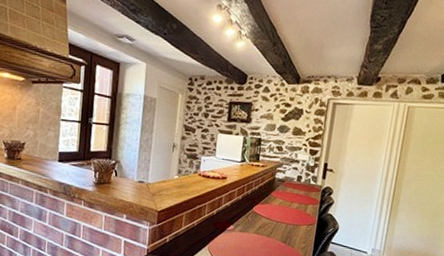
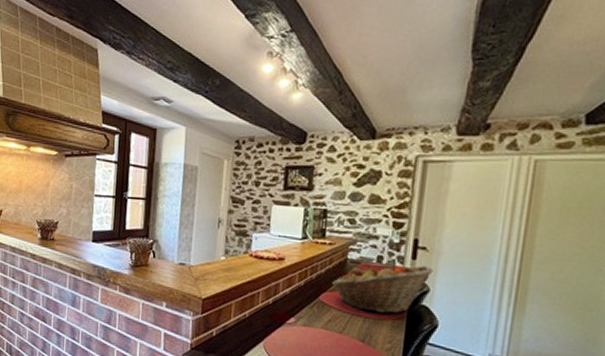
fruit basket: none [263,183,338,220] -> present [332,265,434,313]

